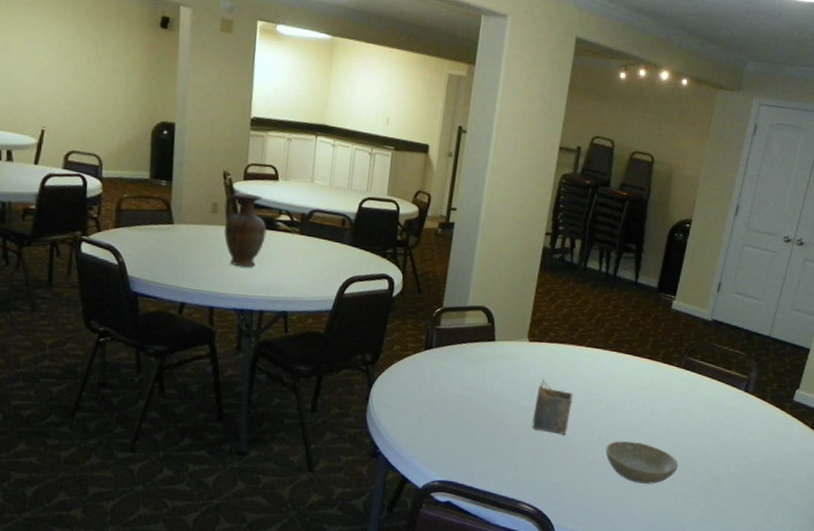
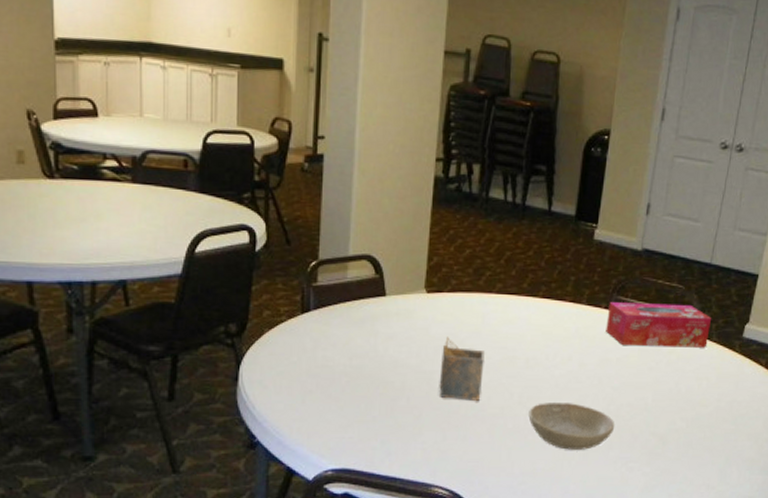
vase: present [224,192,267,268] -> none [33,135,90,230]
tissue box: none [676,361,768,407] -> present [606,302,712,348]

